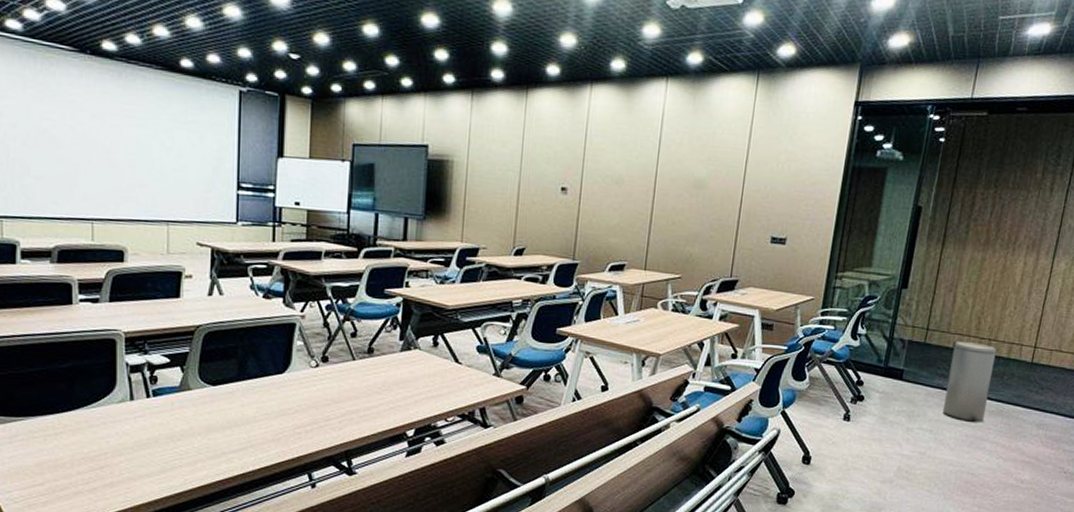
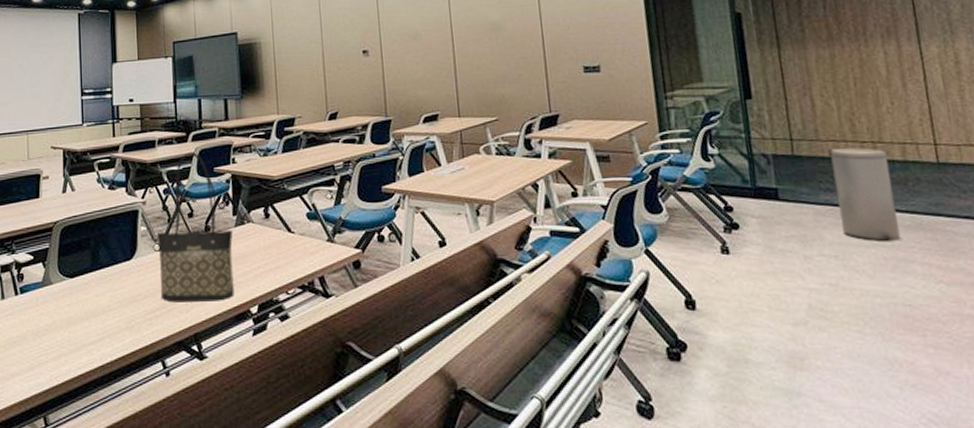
tote bag: none [313,269,398,422] -> present [156,152,234,303]

